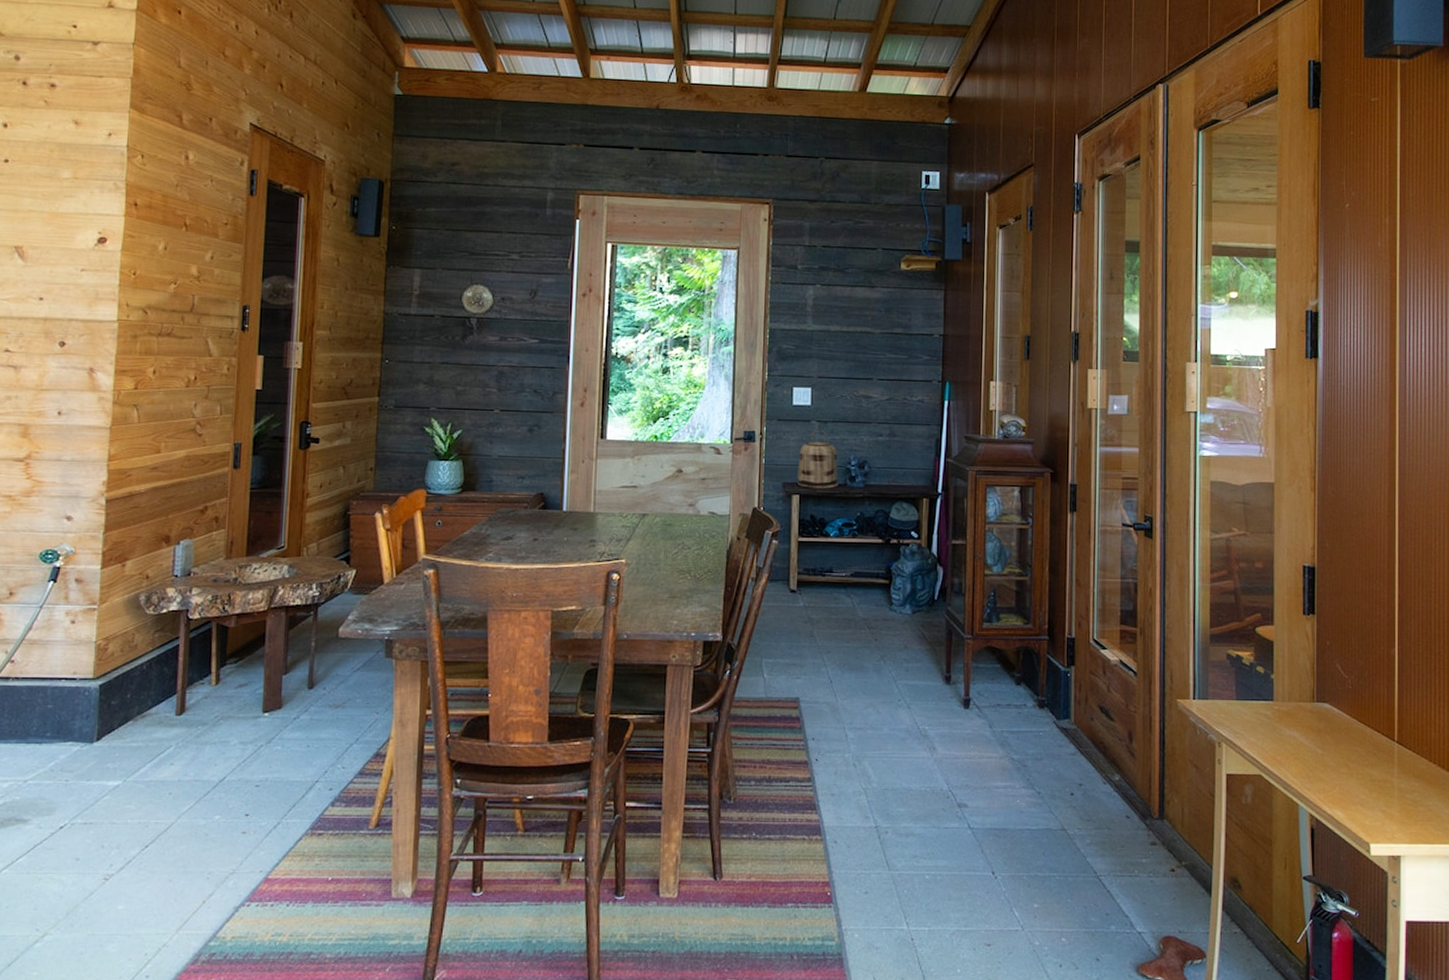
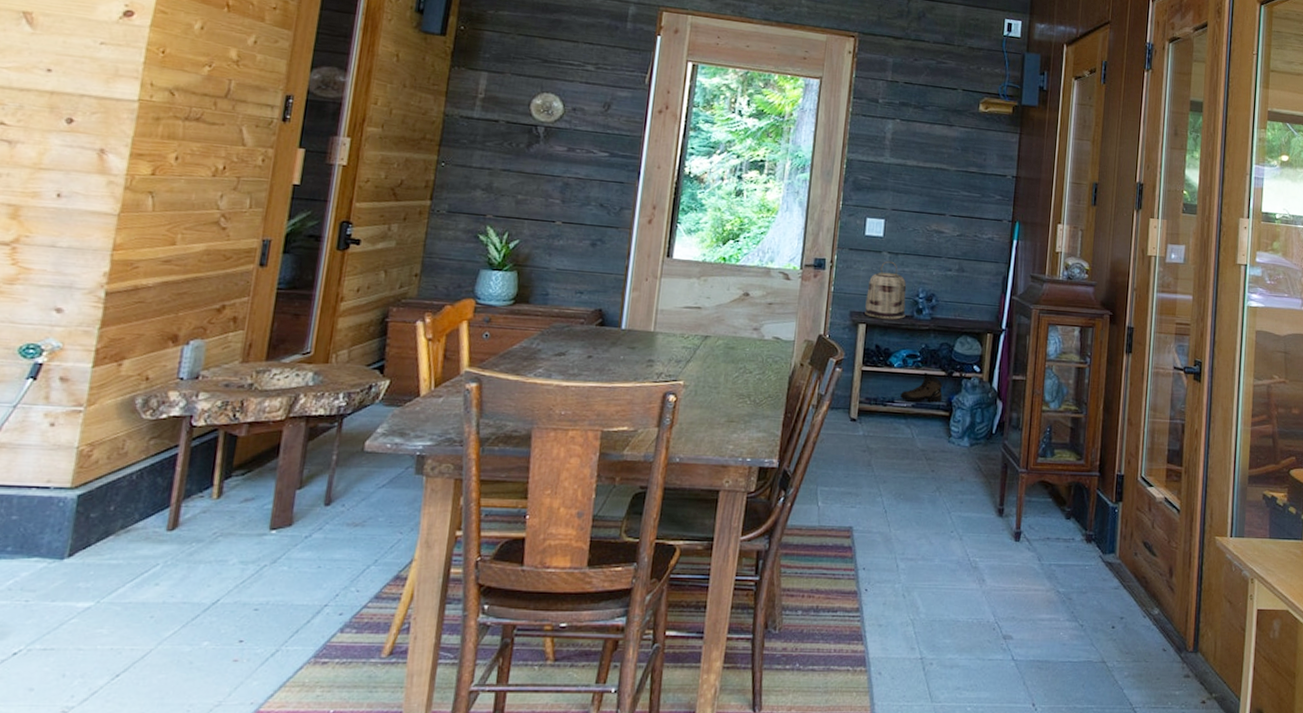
hiking boot: none [839,540,881,571] -> present [900,372,943,403]

